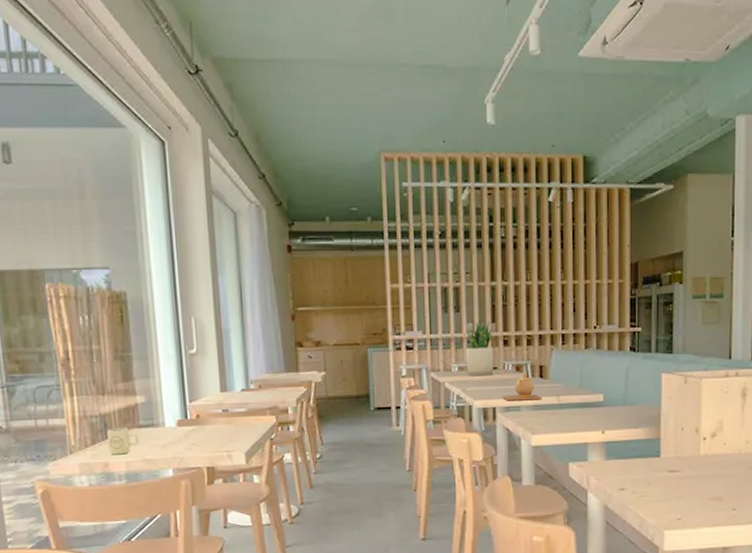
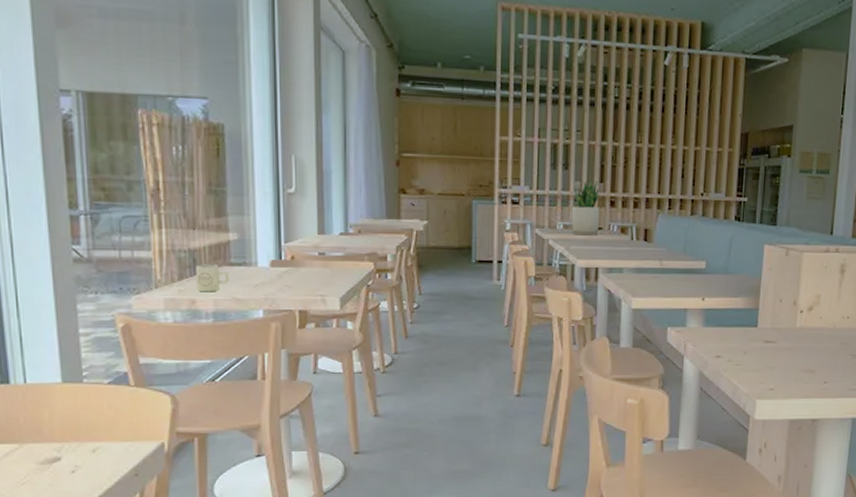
teapot: present [502,373,541,401] -> none [605,235,644,263]

